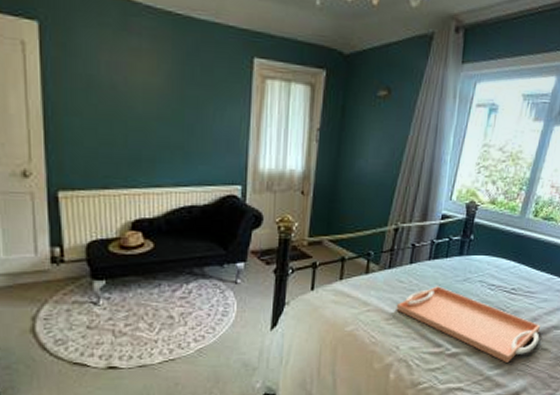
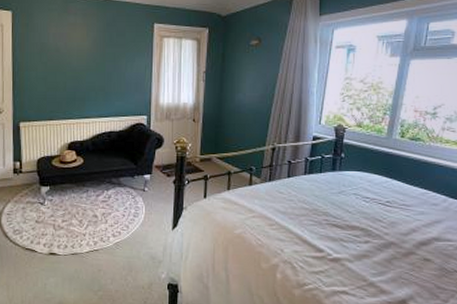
serving tray: present [396,286,540,363] -> none [278,197,421,270]

